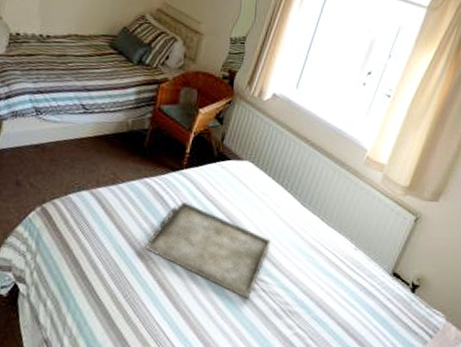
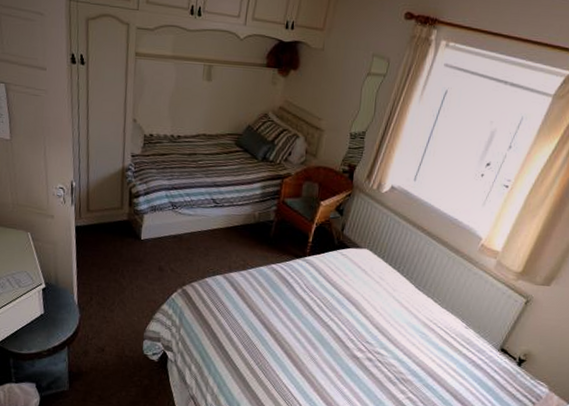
serving tray: present [144,201,271,300] -> none [273,284,387,369]

